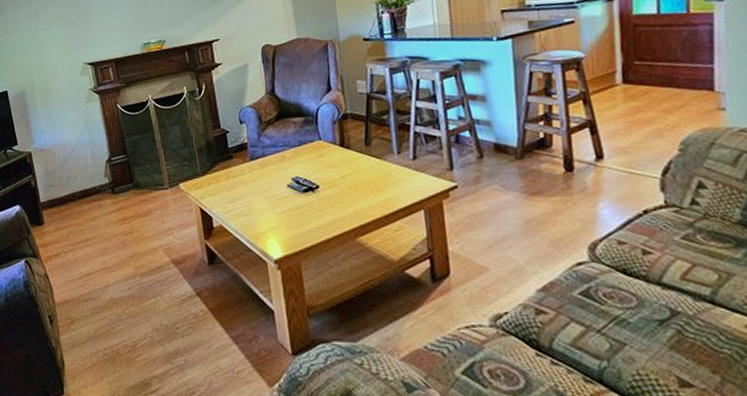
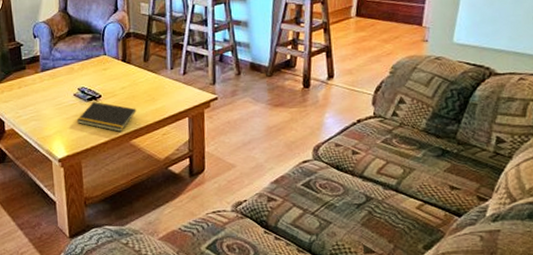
notepad: none [292,193,361,228] -> present [76,102,137,132]

